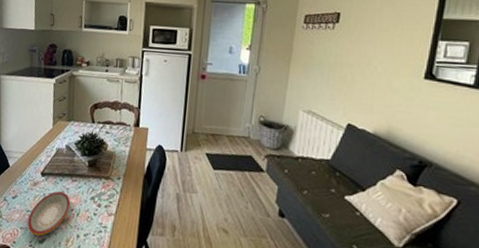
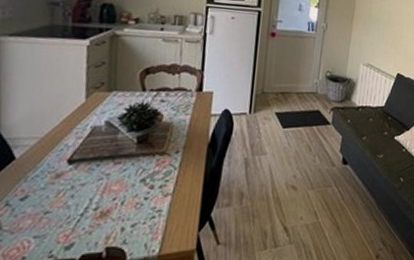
plate: present [27,191,71,236] -> none [45,179,112,243]

